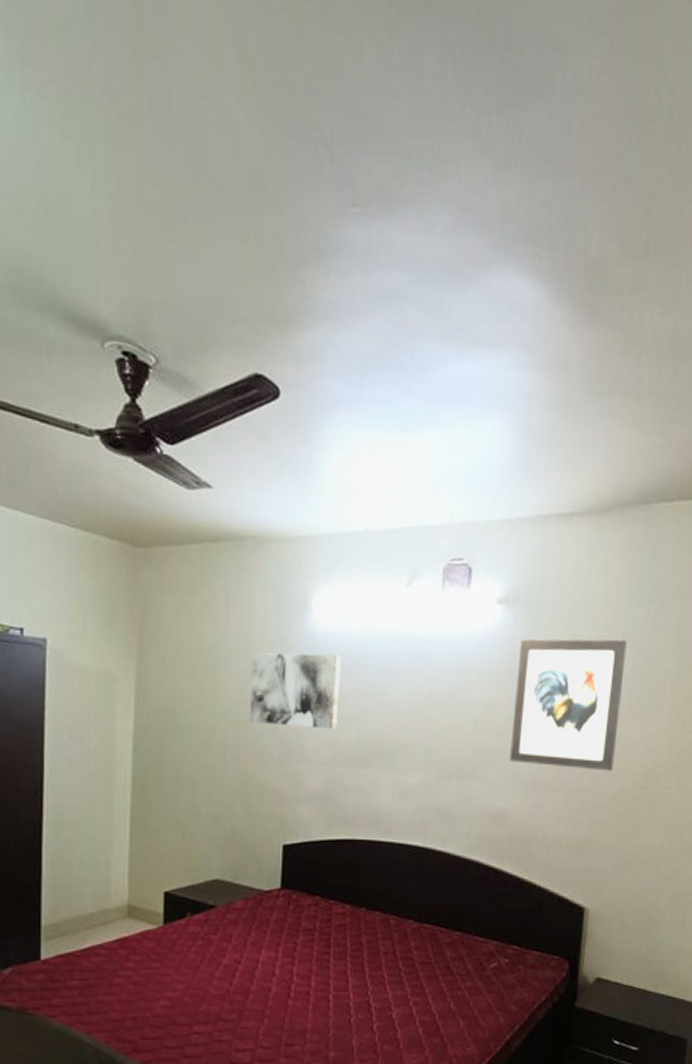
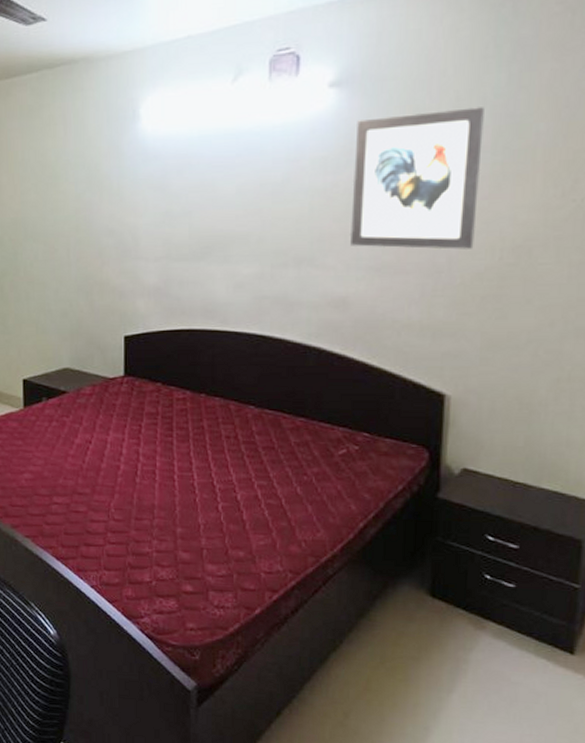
wall art: present [249,652,341,730] -> none [88,157,171,227]

